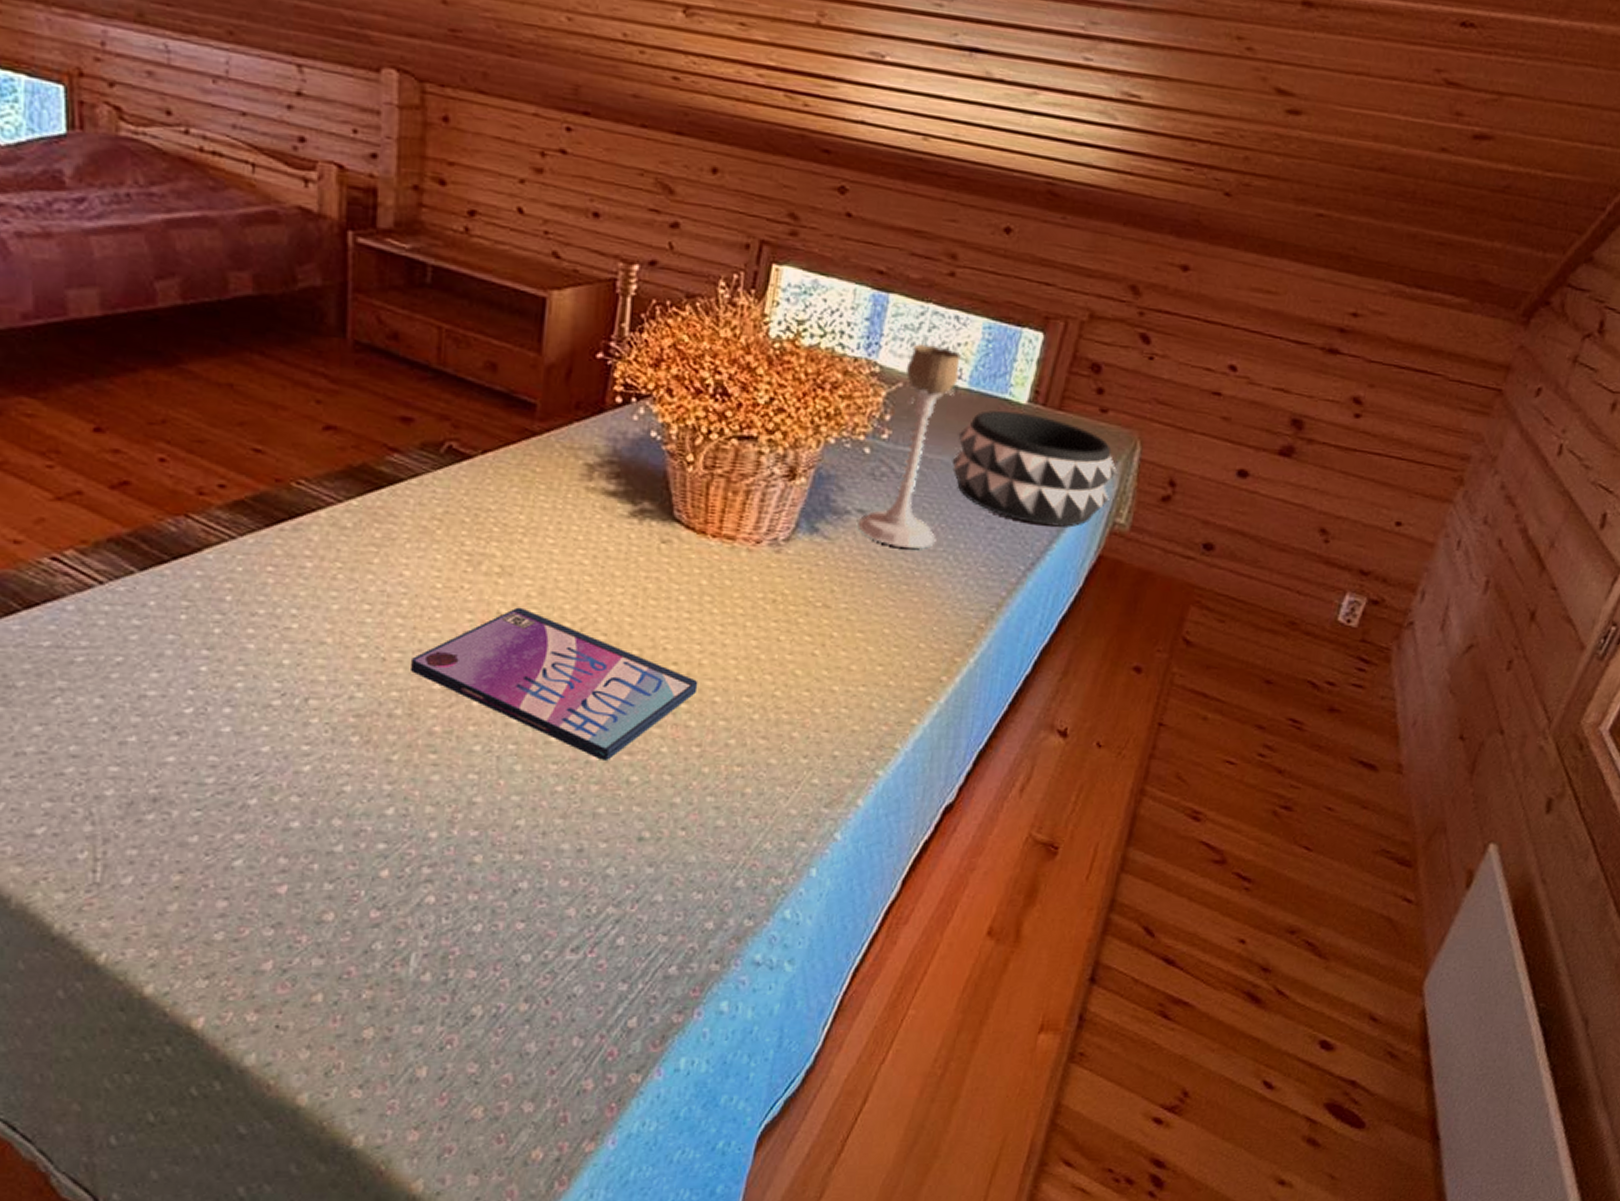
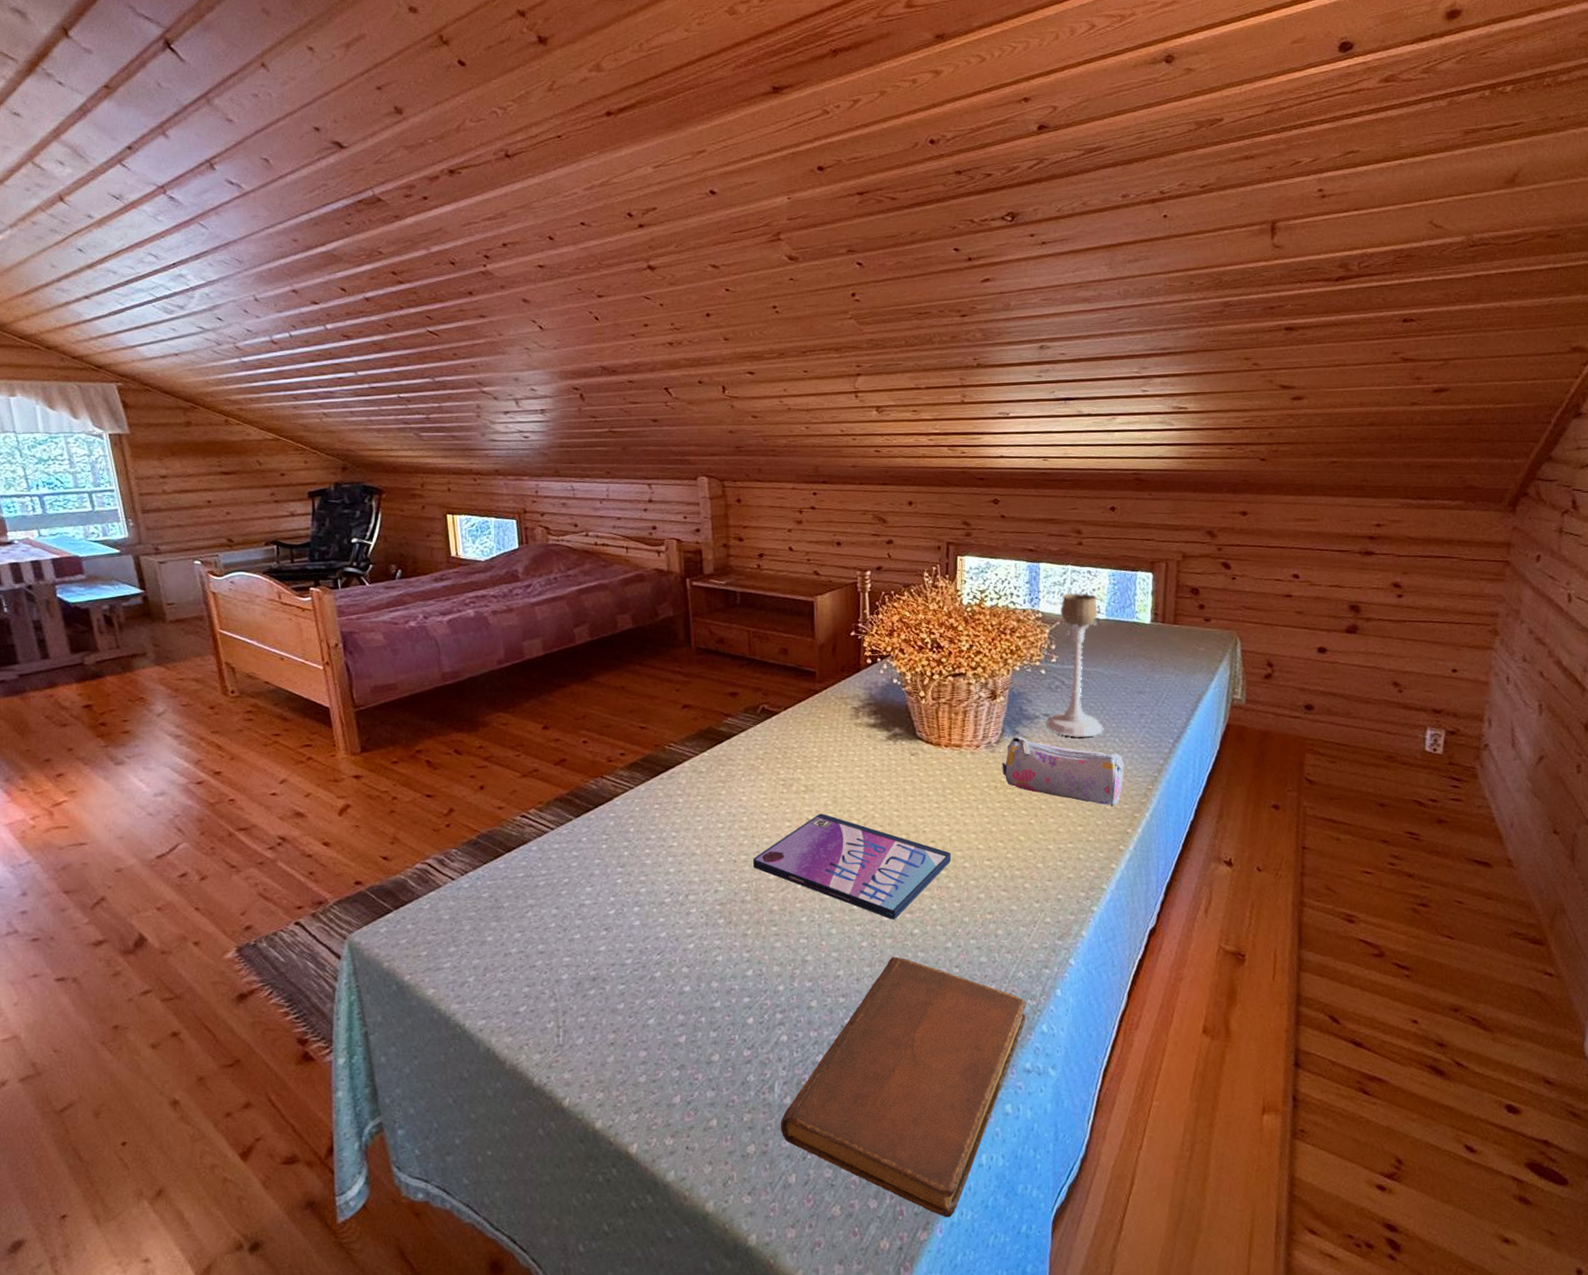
notebook: none [412,808,769,1128] -> present [780,957,1027,1218]
pencil case: none [786,534,954,644] -> present [1002,736,1124,806]
decorative bowl: present [951,410,1117,527] -> none [1104,630,1226,708]

